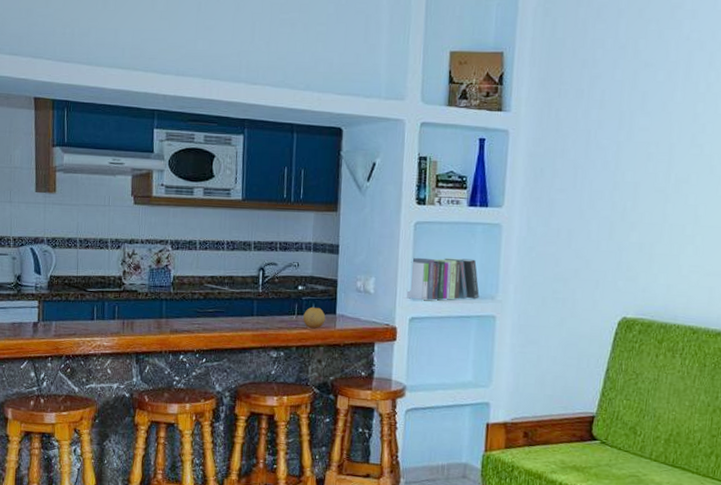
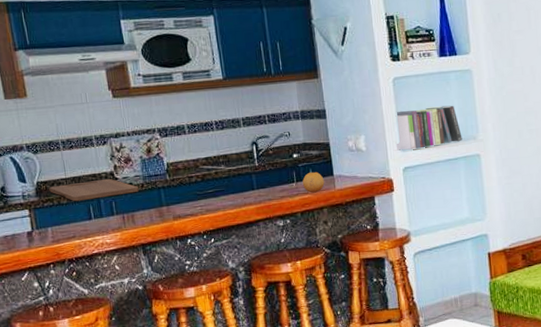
cutting board: none [60,282,142,301] -> present [49,178,139,202]

